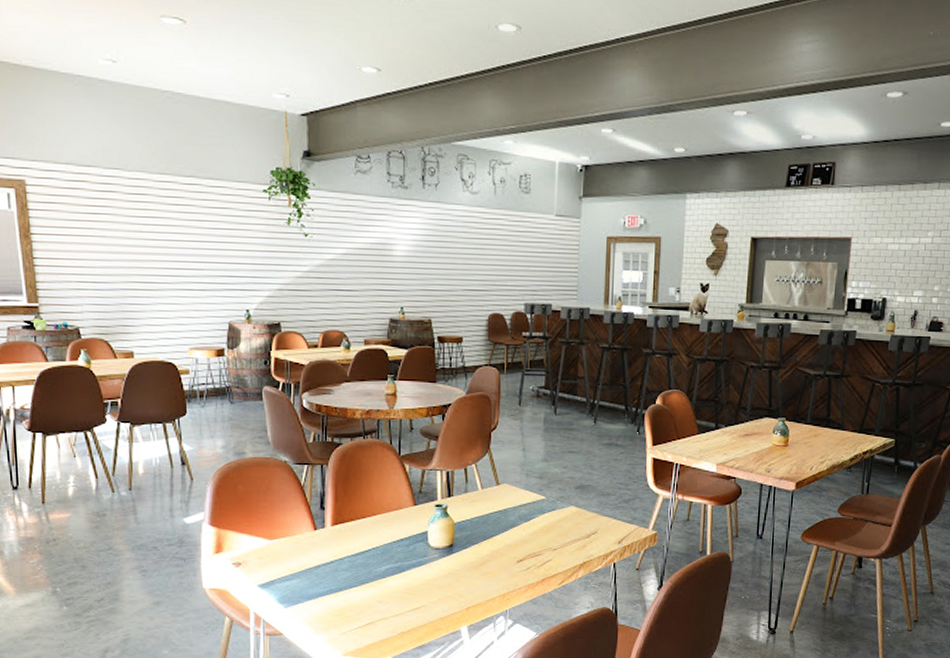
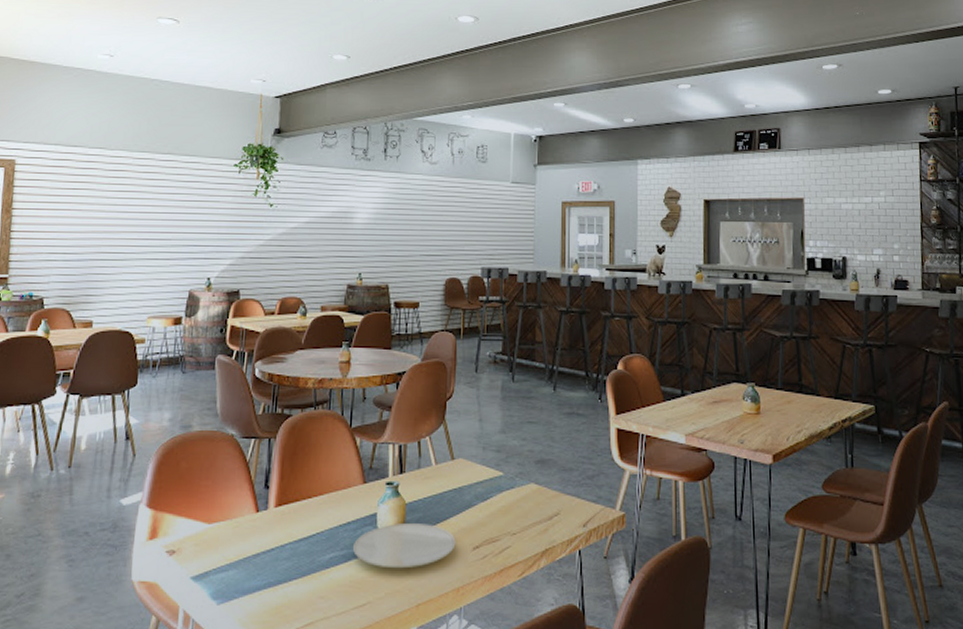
plate: none [406,540,502,578] -> present [352,524,456,569]

